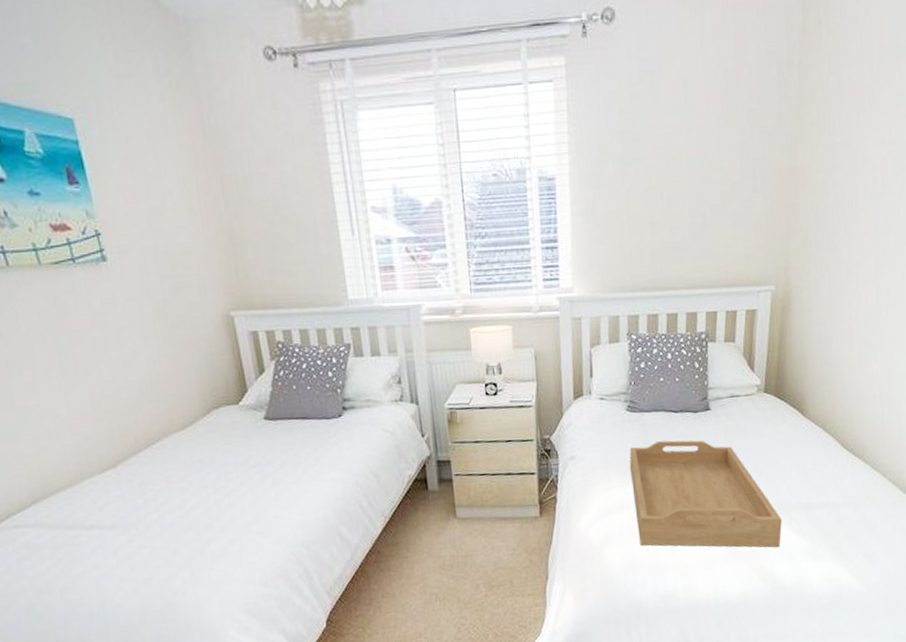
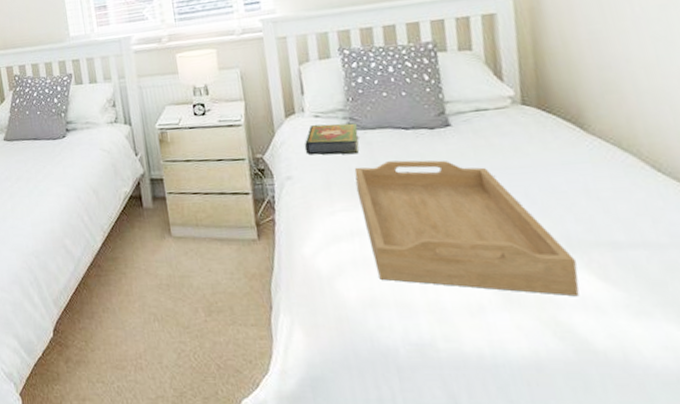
book: none [588,405,636,436] -> present [304,123,359,155]

